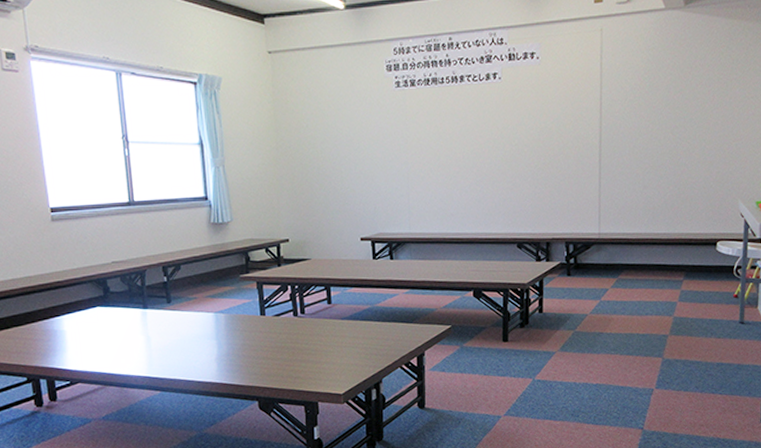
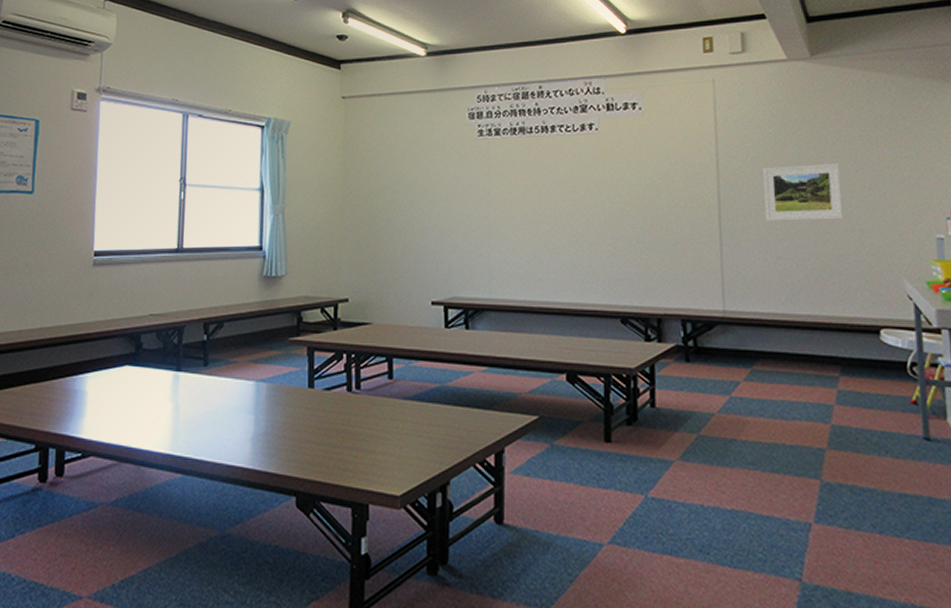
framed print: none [637,103,700,156] -> present [763,163,844,221]

